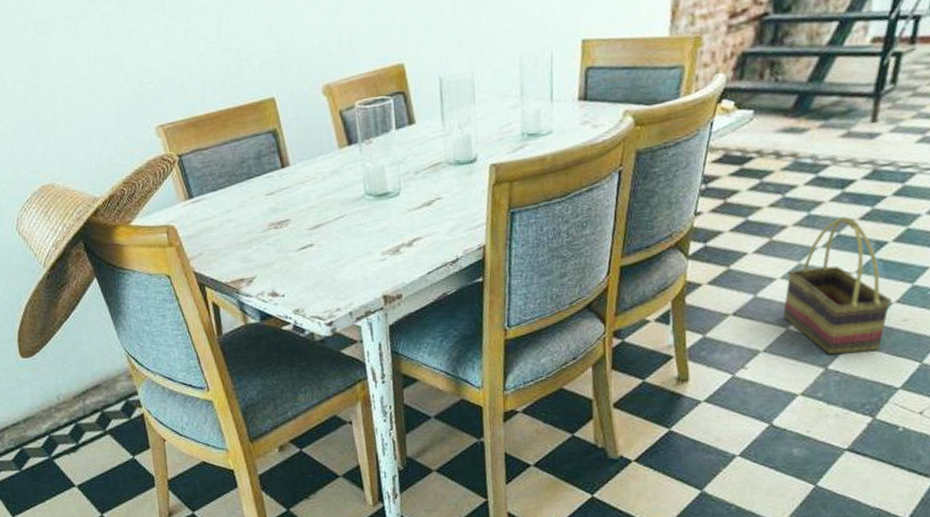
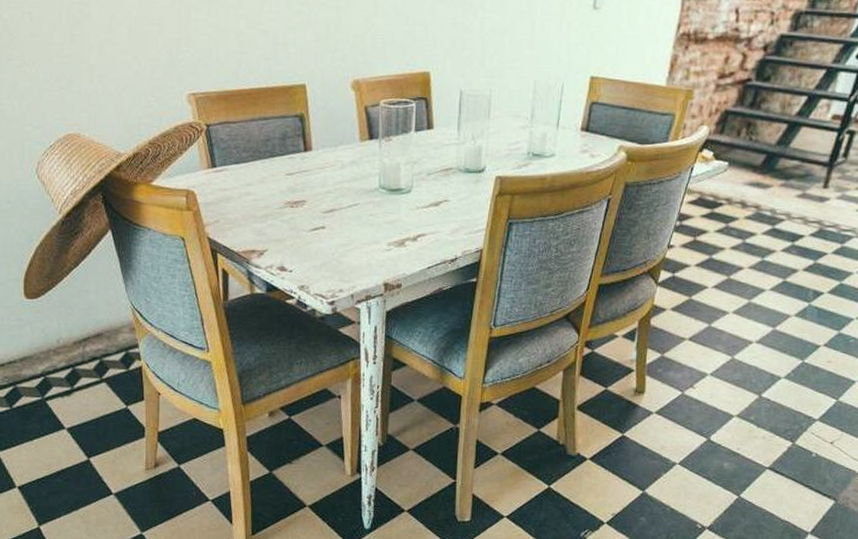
woven basket: present [783,216,893,355] -> none [731,266,821,385]

